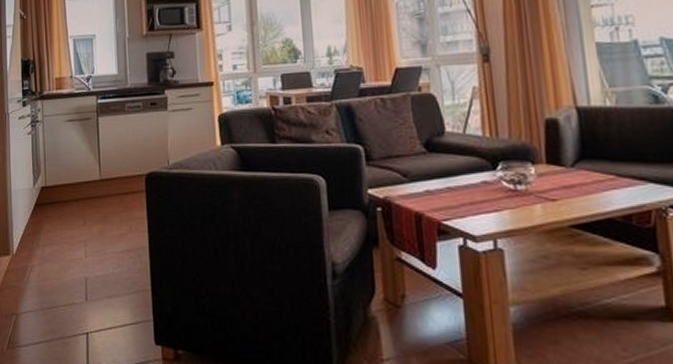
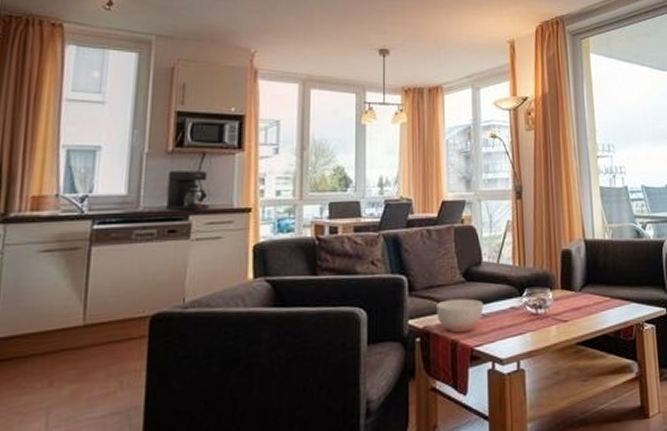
bowl: none [395,170,450,205] -> present [435,298,484,333]

